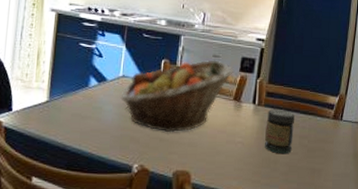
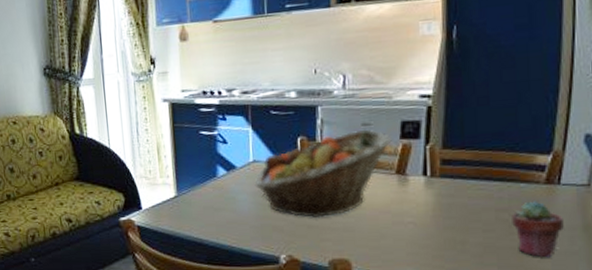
jar: present [265,109,294,154] -> none [444,179,487,233]
potted succulent: none [309,131,342,178] -> present [512,201,564,258]

